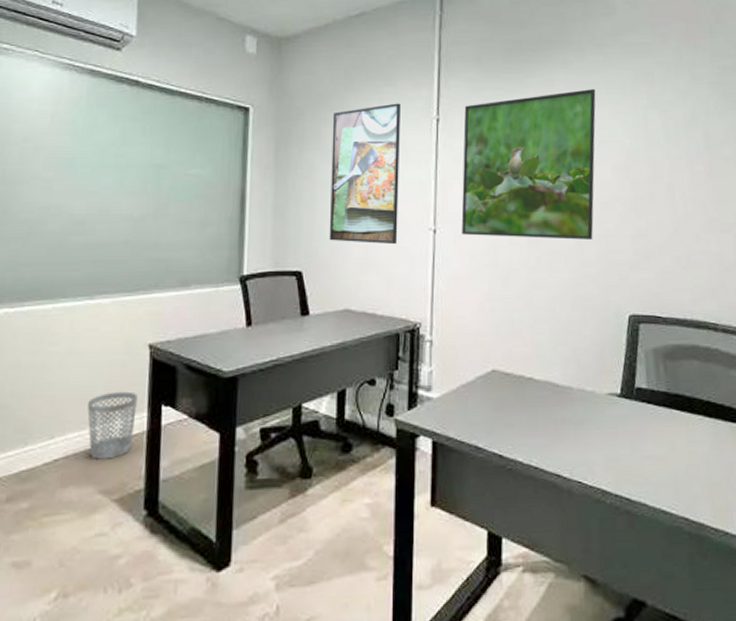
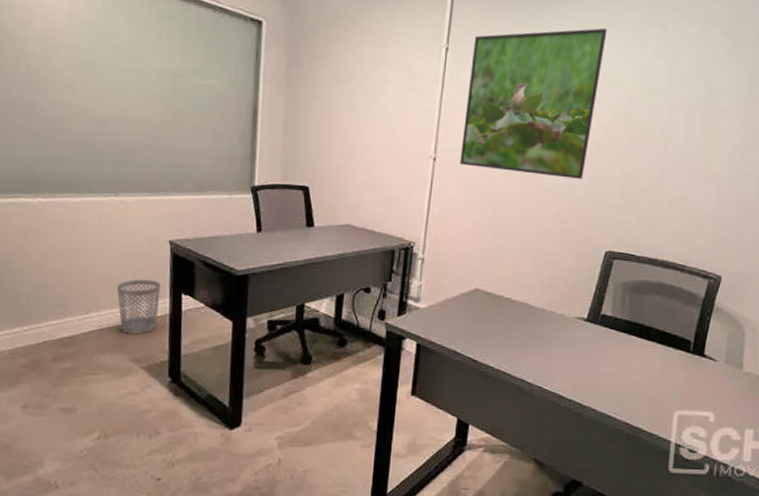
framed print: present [329,103,400,245] -> none [335,27,411,169]

